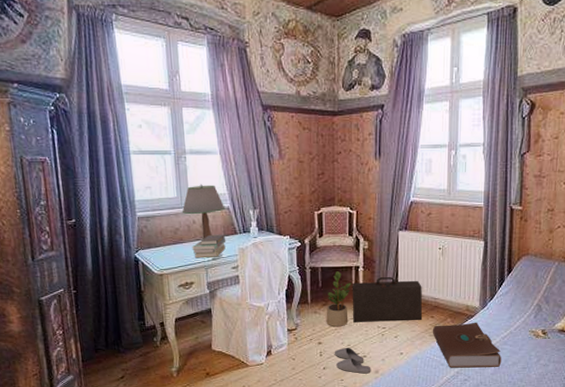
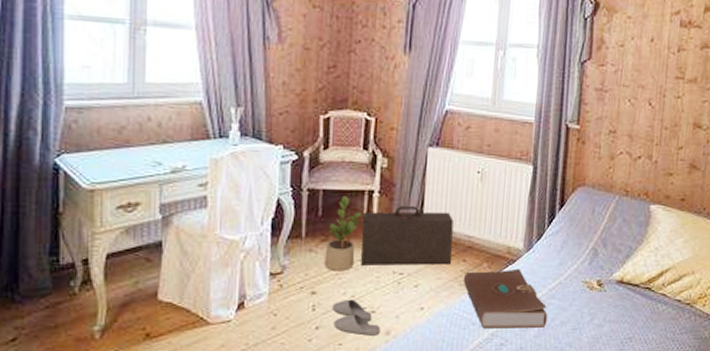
table lamp: present [181,183,226,239] -> none [132,67,197,144]
books: present [192,234,226,259] -> none [142,137,194,170]

